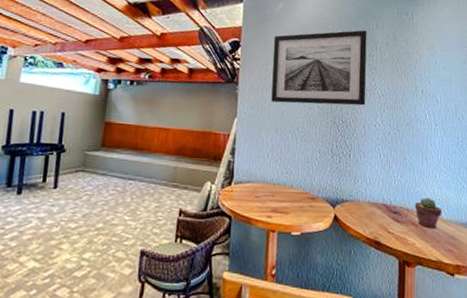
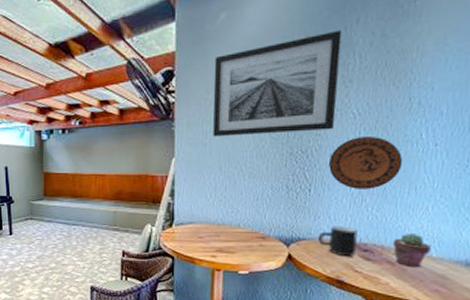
mug: none [357,189,388,219] -> present [317,226,358,257]
decorative plate: none [363,113,416,158] -> present [329,137,403,189]

